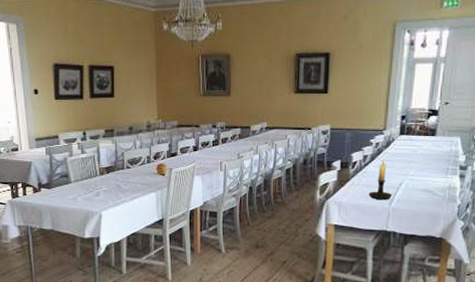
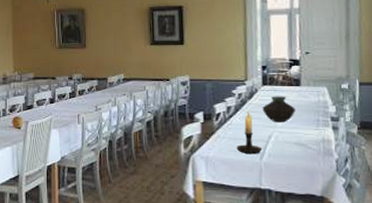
vase: none [397,145,428,171] -> present [262,96,295,123]

